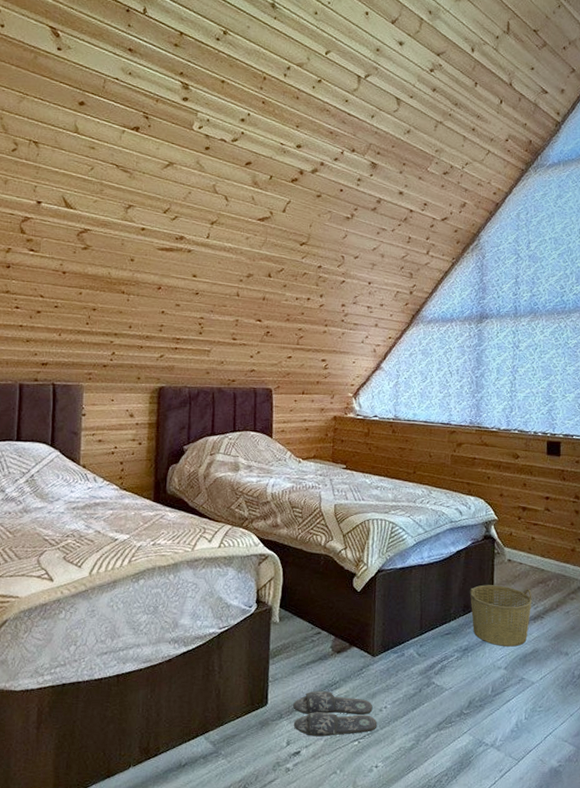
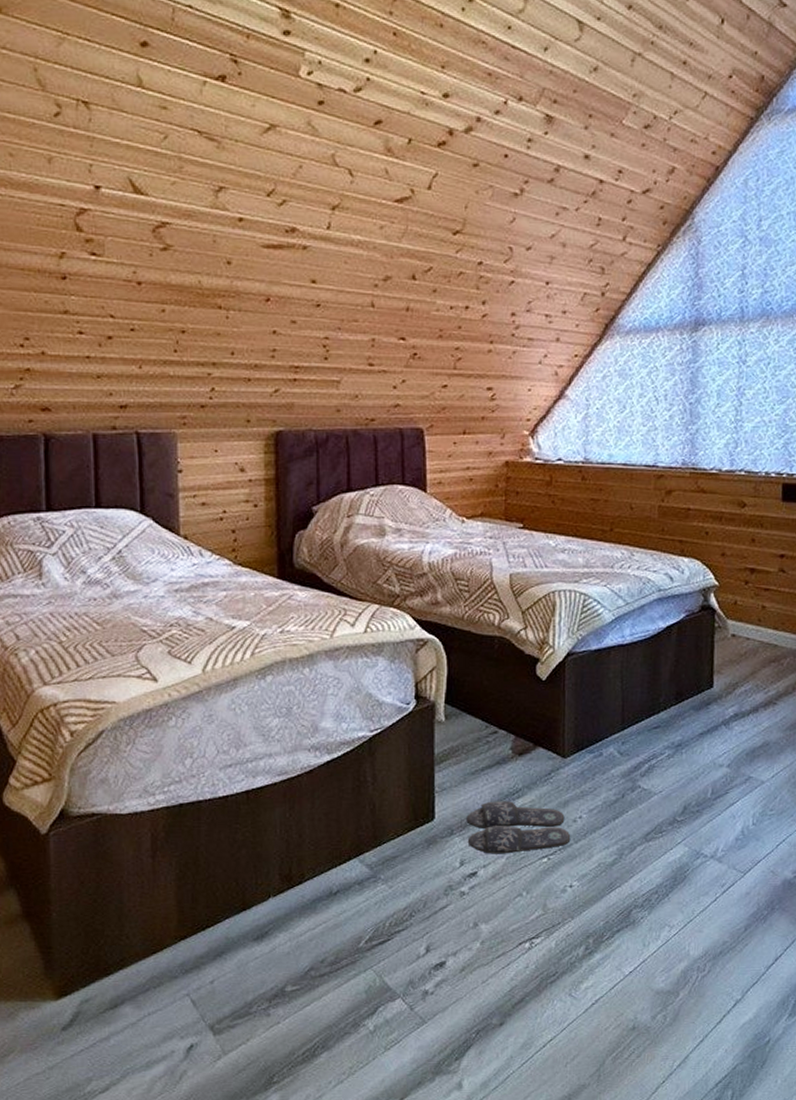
basket: present [469,585,532,647] -> none [683,666,762,740]

